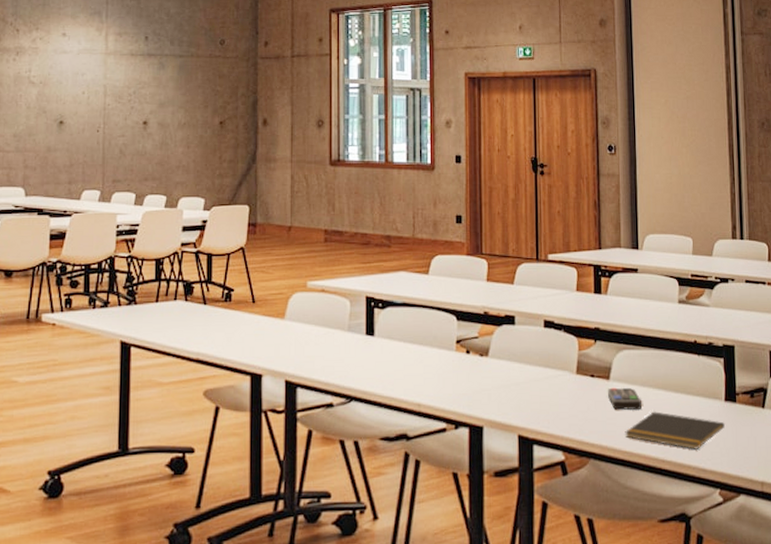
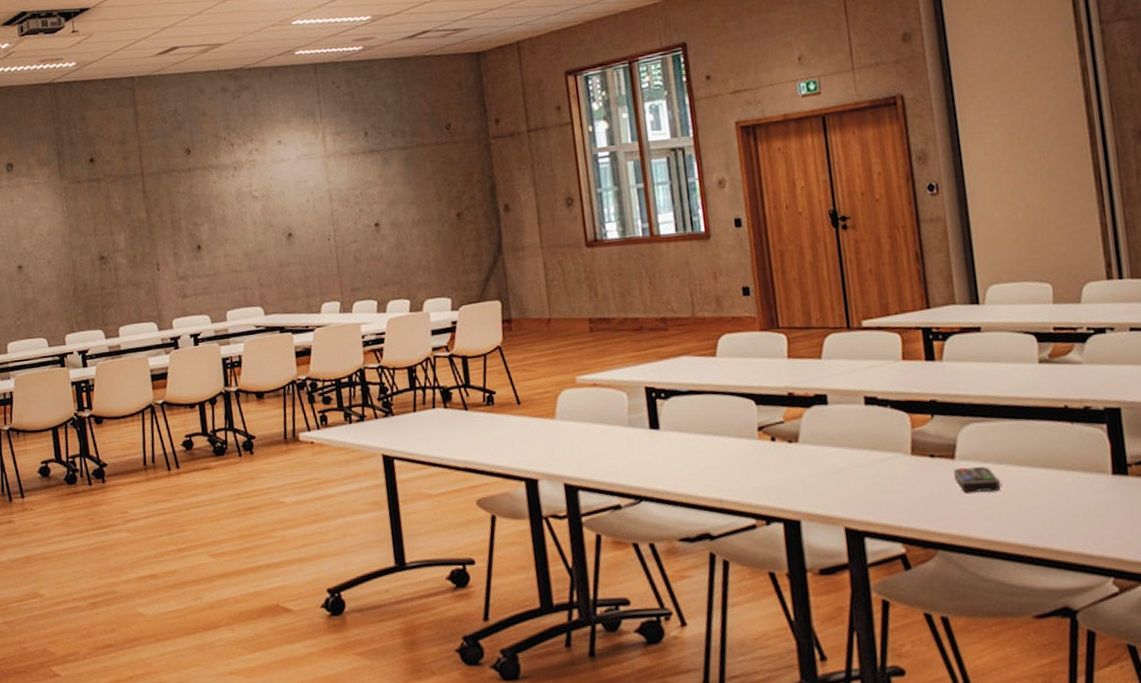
notepad: present [625,411,725,450] -> none [980,492,1115,534]

